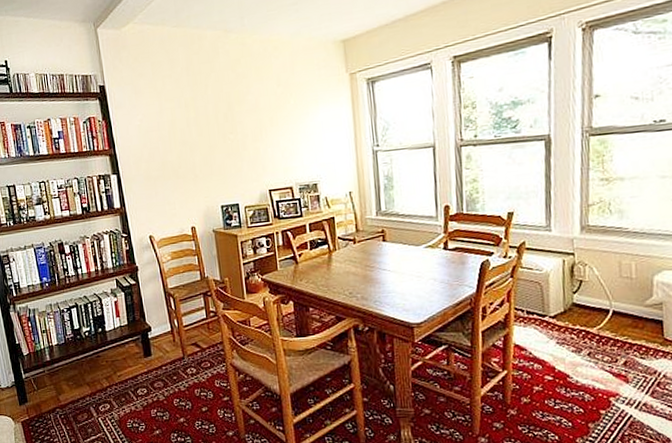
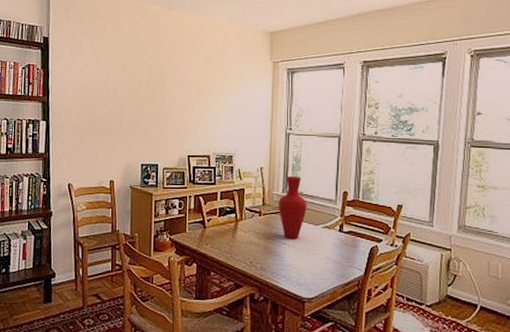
vase: none [373,196,406,265] -> present [279,175,307,240]

